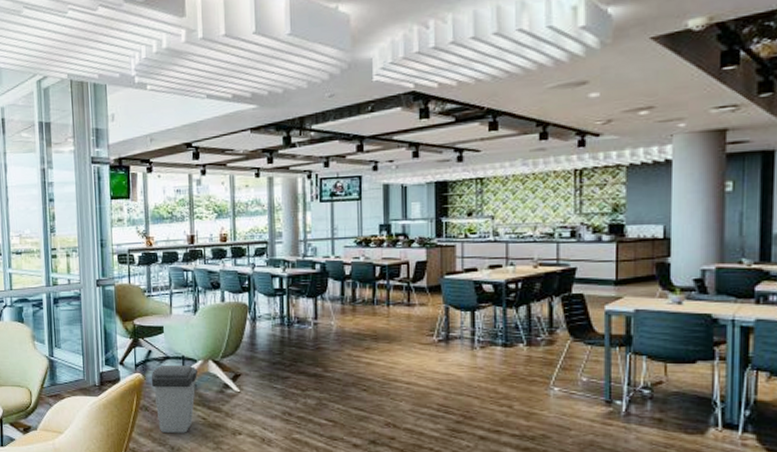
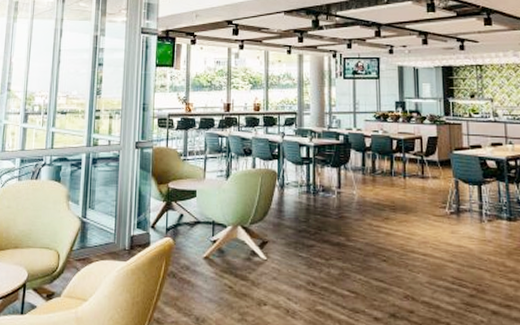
trash can: present [151,364,198,433] -> none [181,229,228,303]

